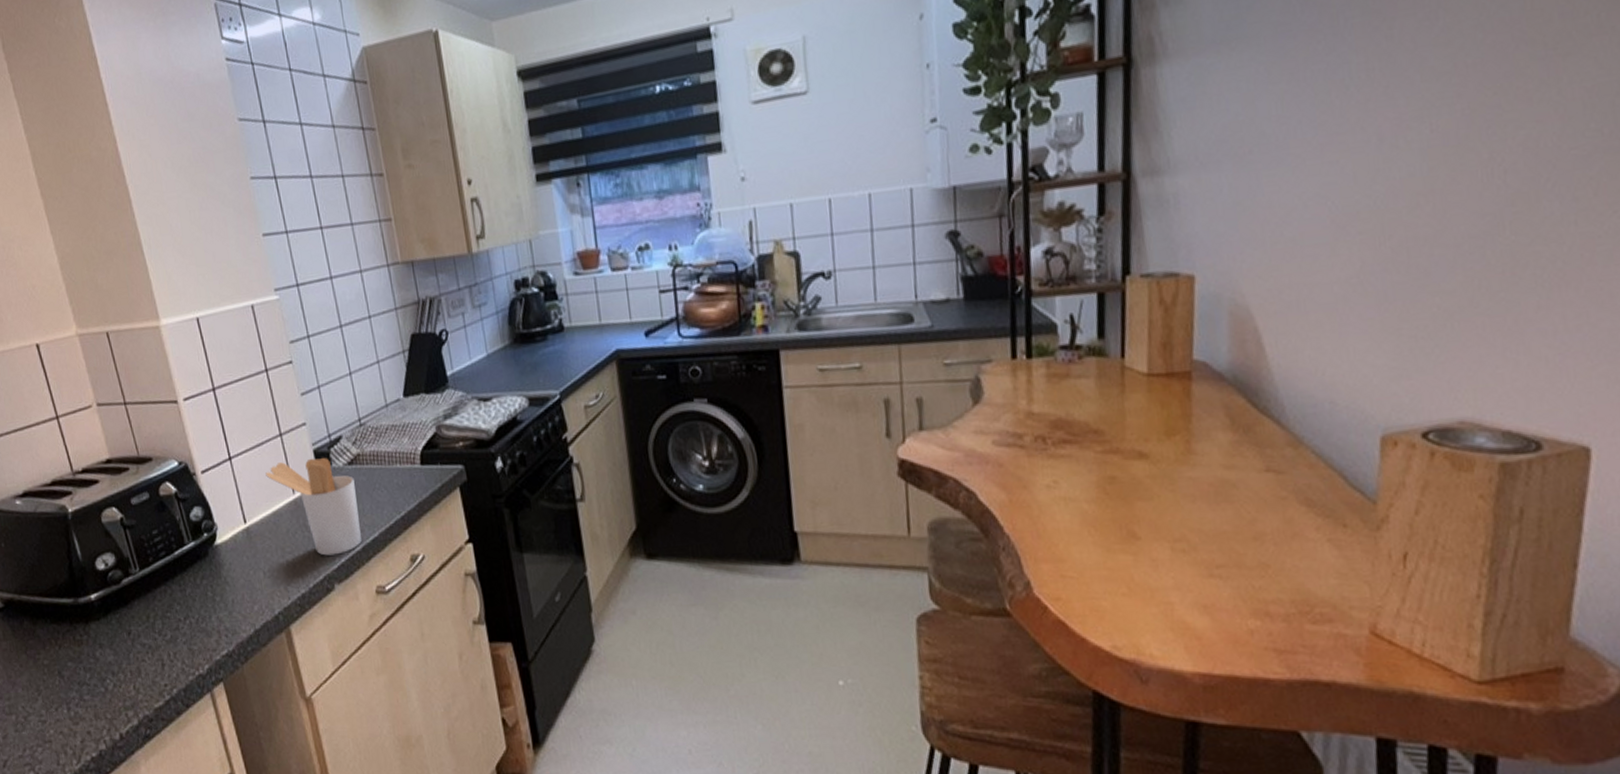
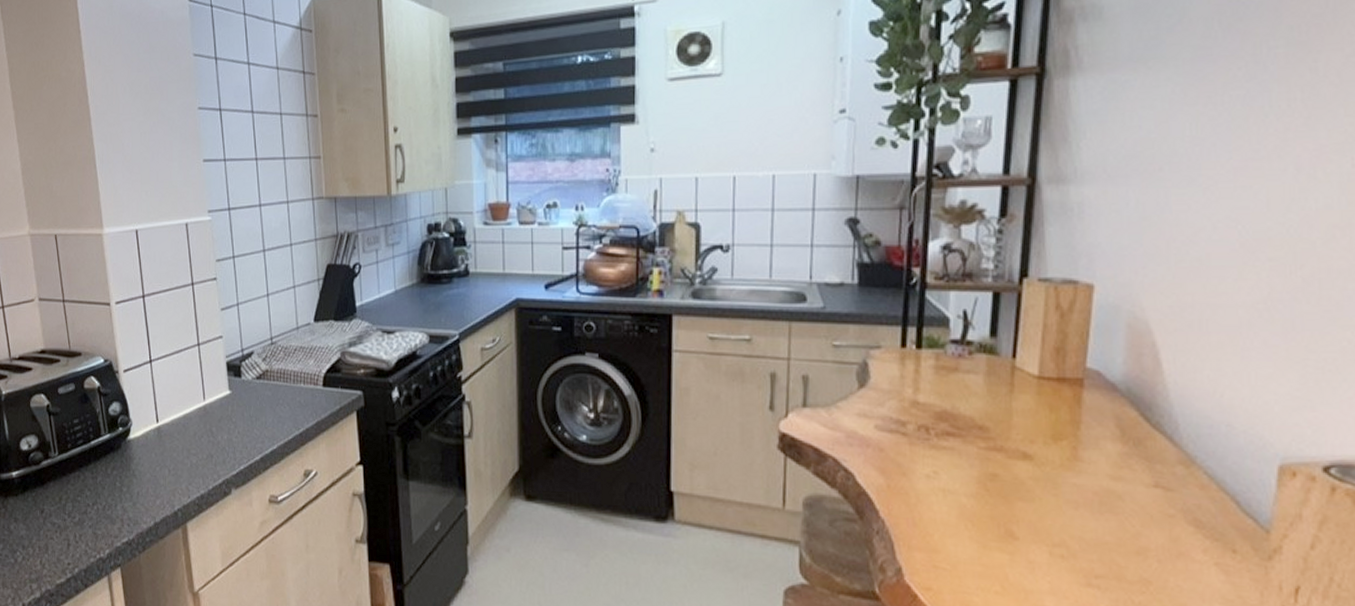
utensil holder: present [265,458,361,556] -> none [181,369,261,462]

